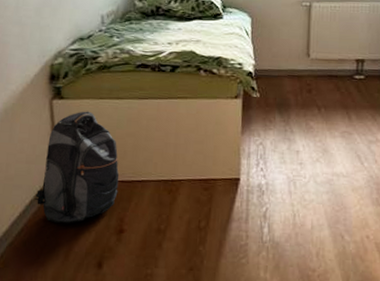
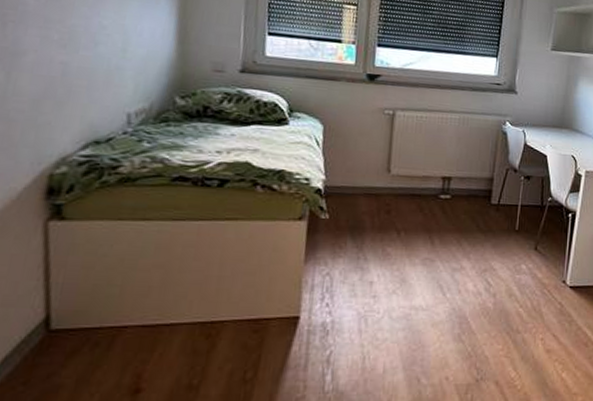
backpack: present [35,111,120,224] -> none [11,235,140,386]

